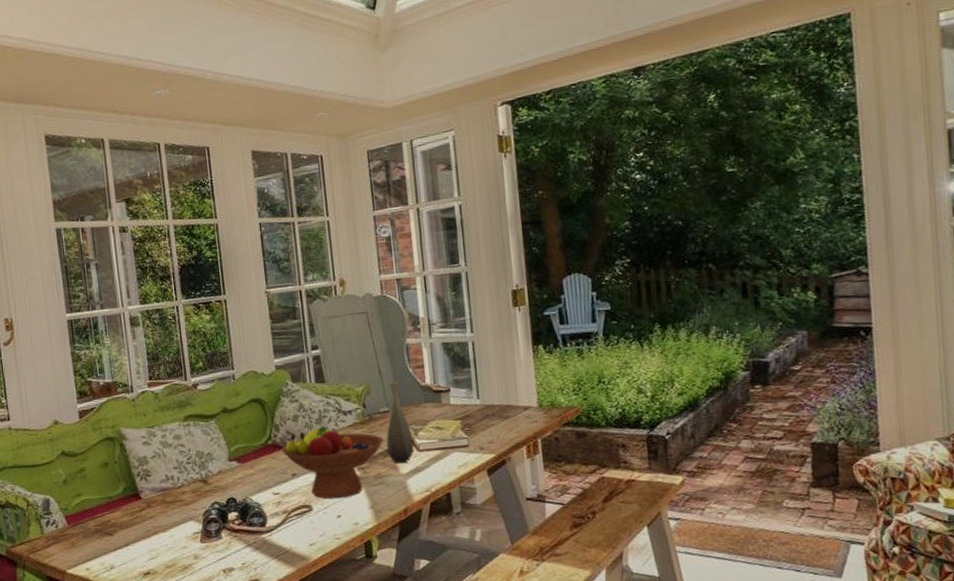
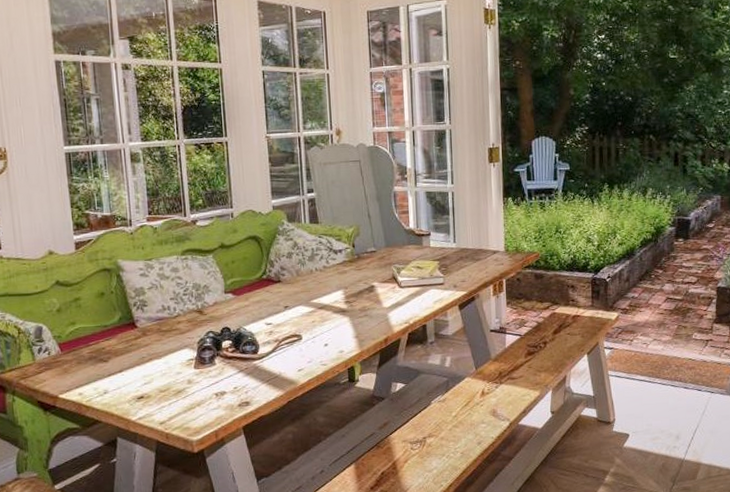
fruit bowl: present [281,425,385,500] -> none [275,262,370,330]
bottle: present [386,381,415,464] -> none [371,225,397,299]

